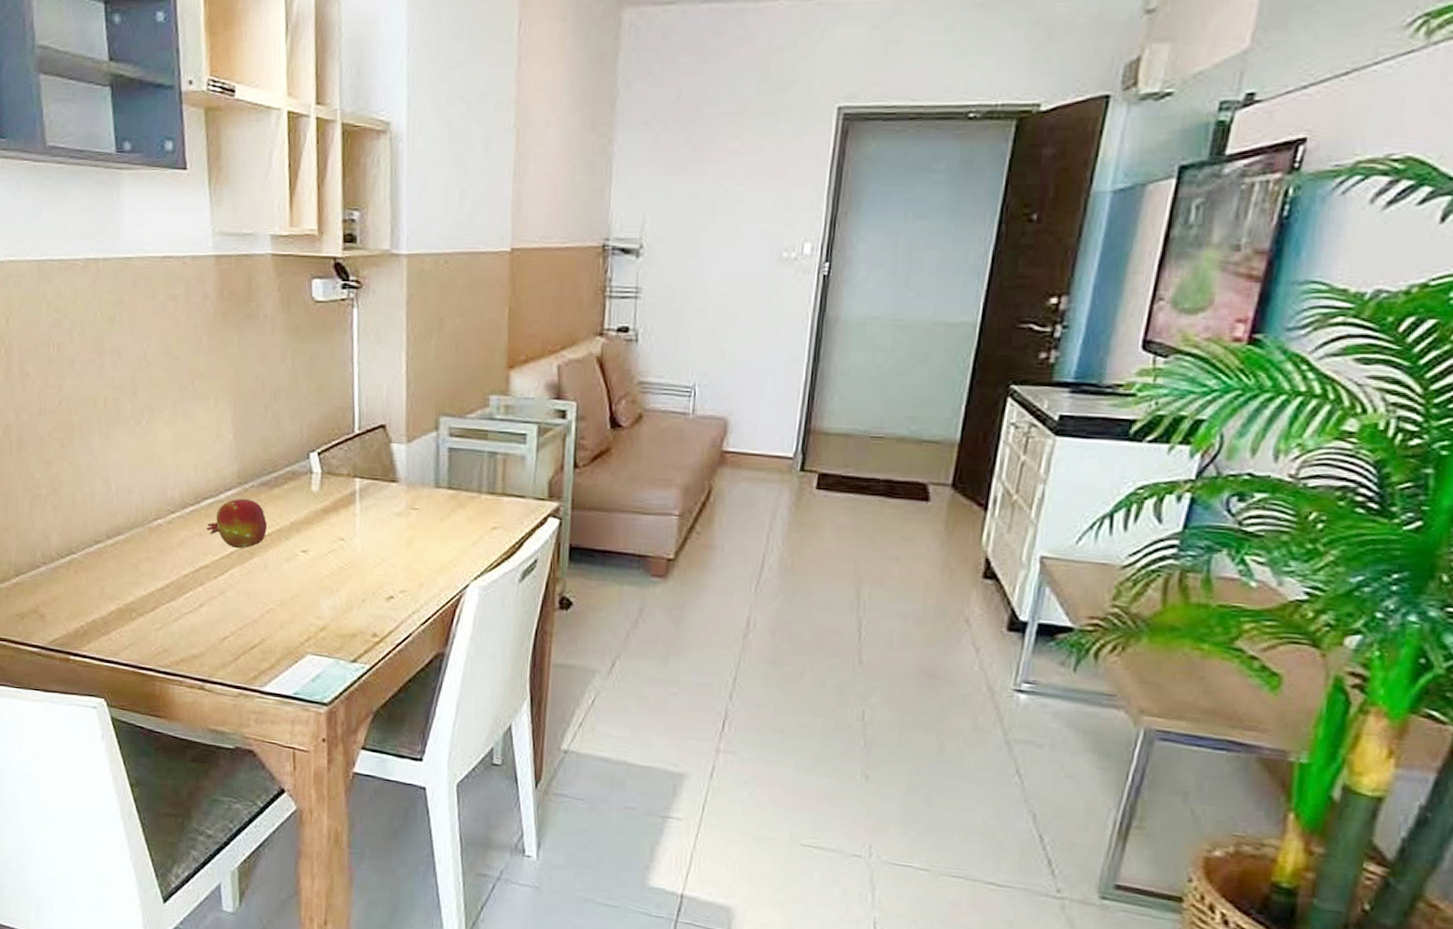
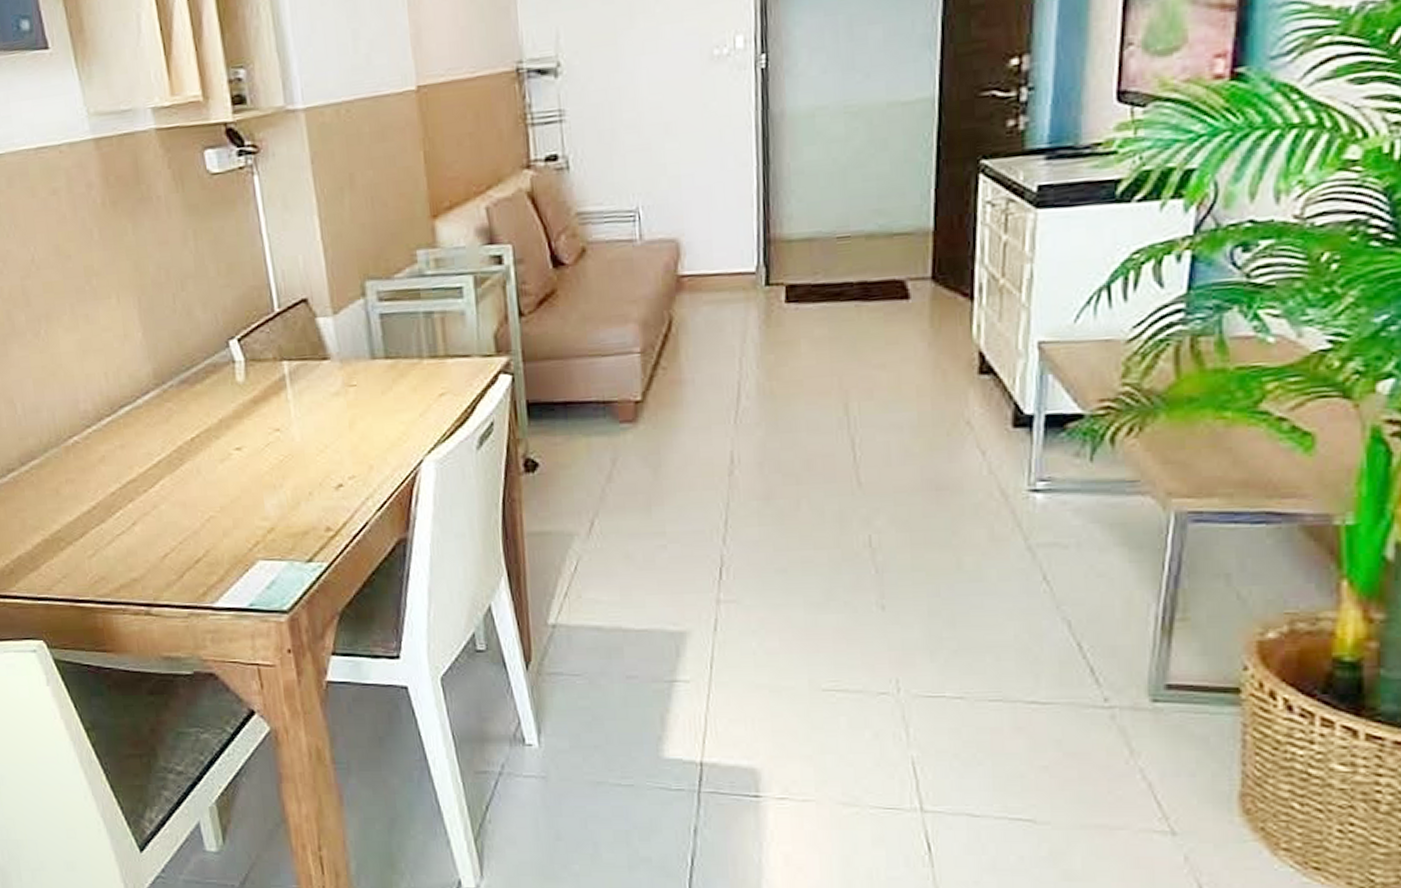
fruit: present [206,498,267,548] -> none [127,400,194,456]

